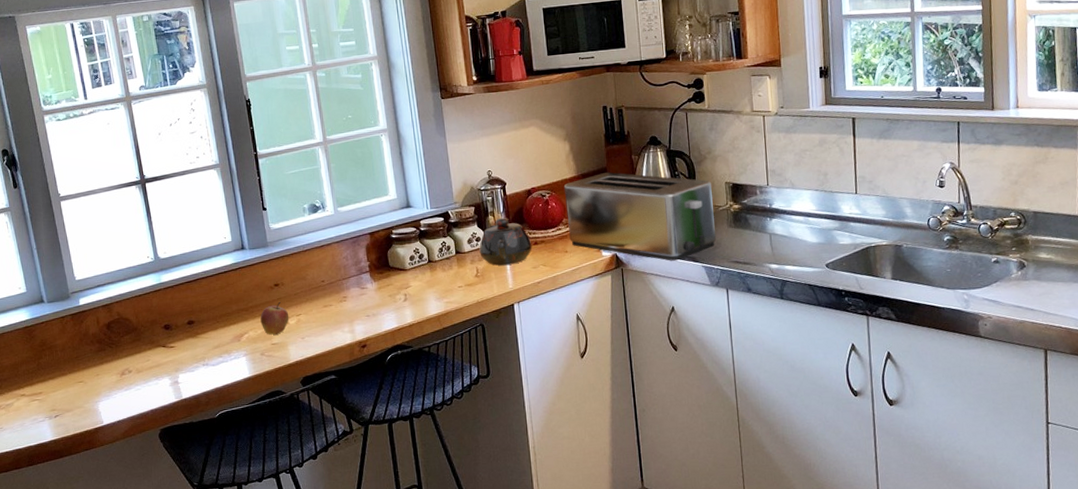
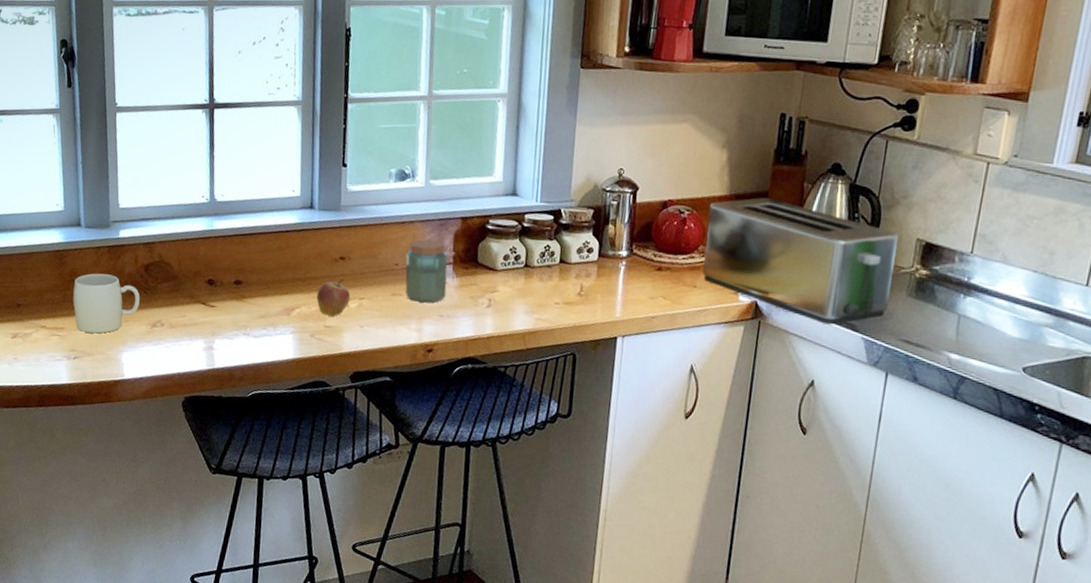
mug: none [45,338,107,392] -> present [73,273,140,334]
peanut butter: none [329,255,369,309] -> present [405,239,448,303]
teapot: present [479,217,533,266] -> none [588,229,655,289]

